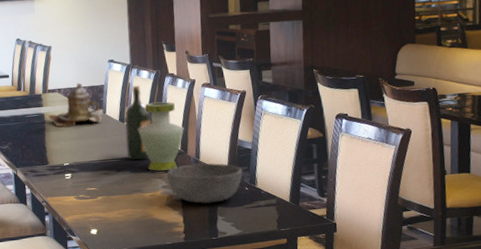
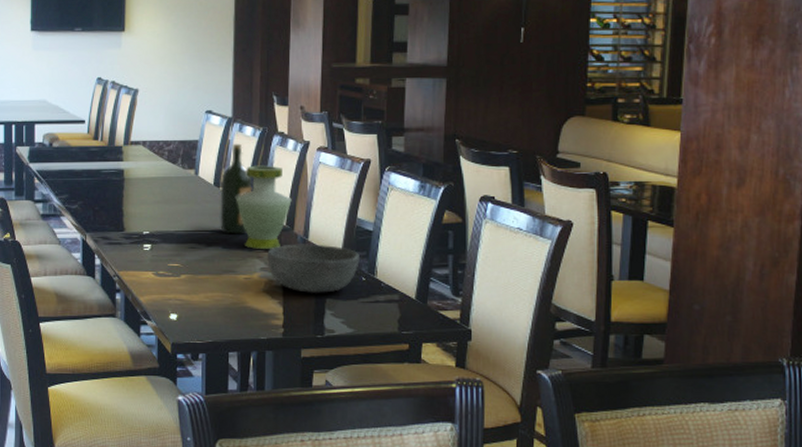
teapot: present [48,83,102,127] -> none [128,135,193,187]

